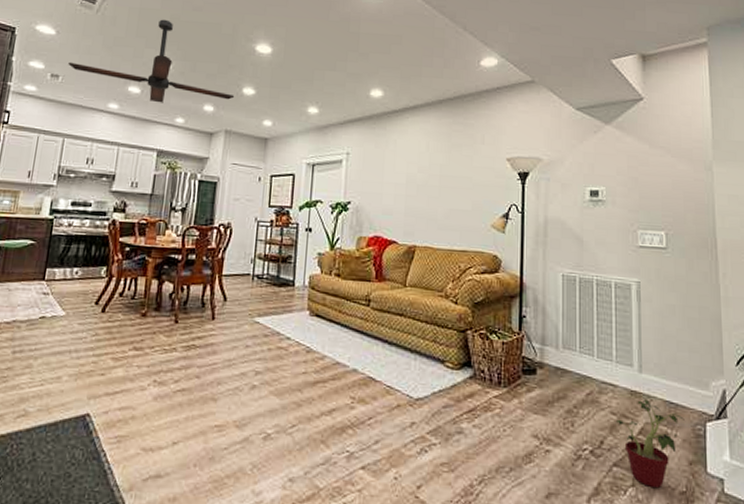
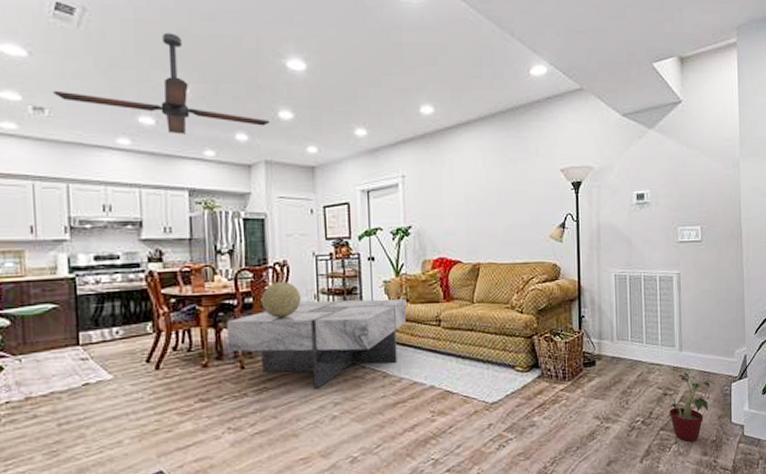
coffee table: none [166,264,338,354] -> present [226,299,407,389]
decorative sphere: none [202,242,240,278] -> present [261,282,302,318]

